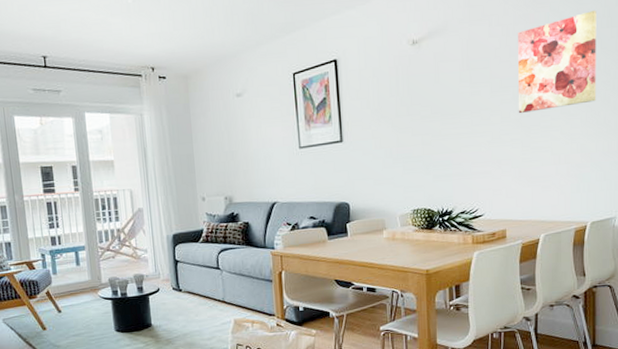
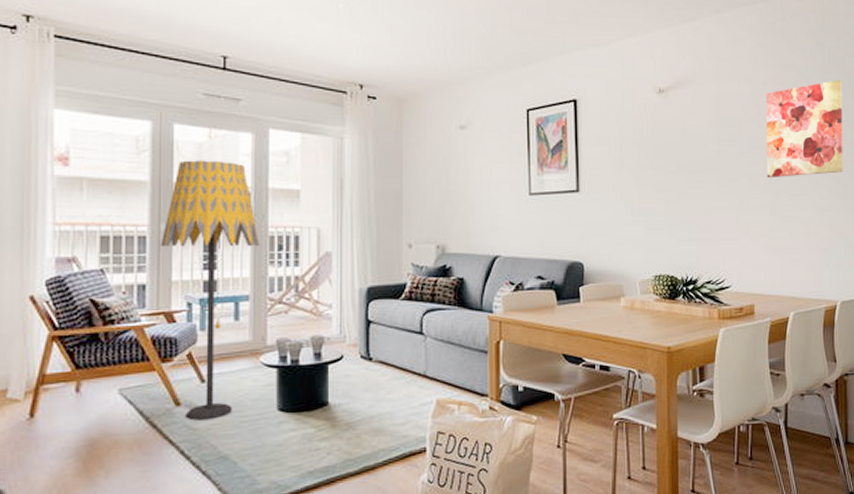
floor lamp: none [16,142,89,340] -> present [160,160,261,420]

